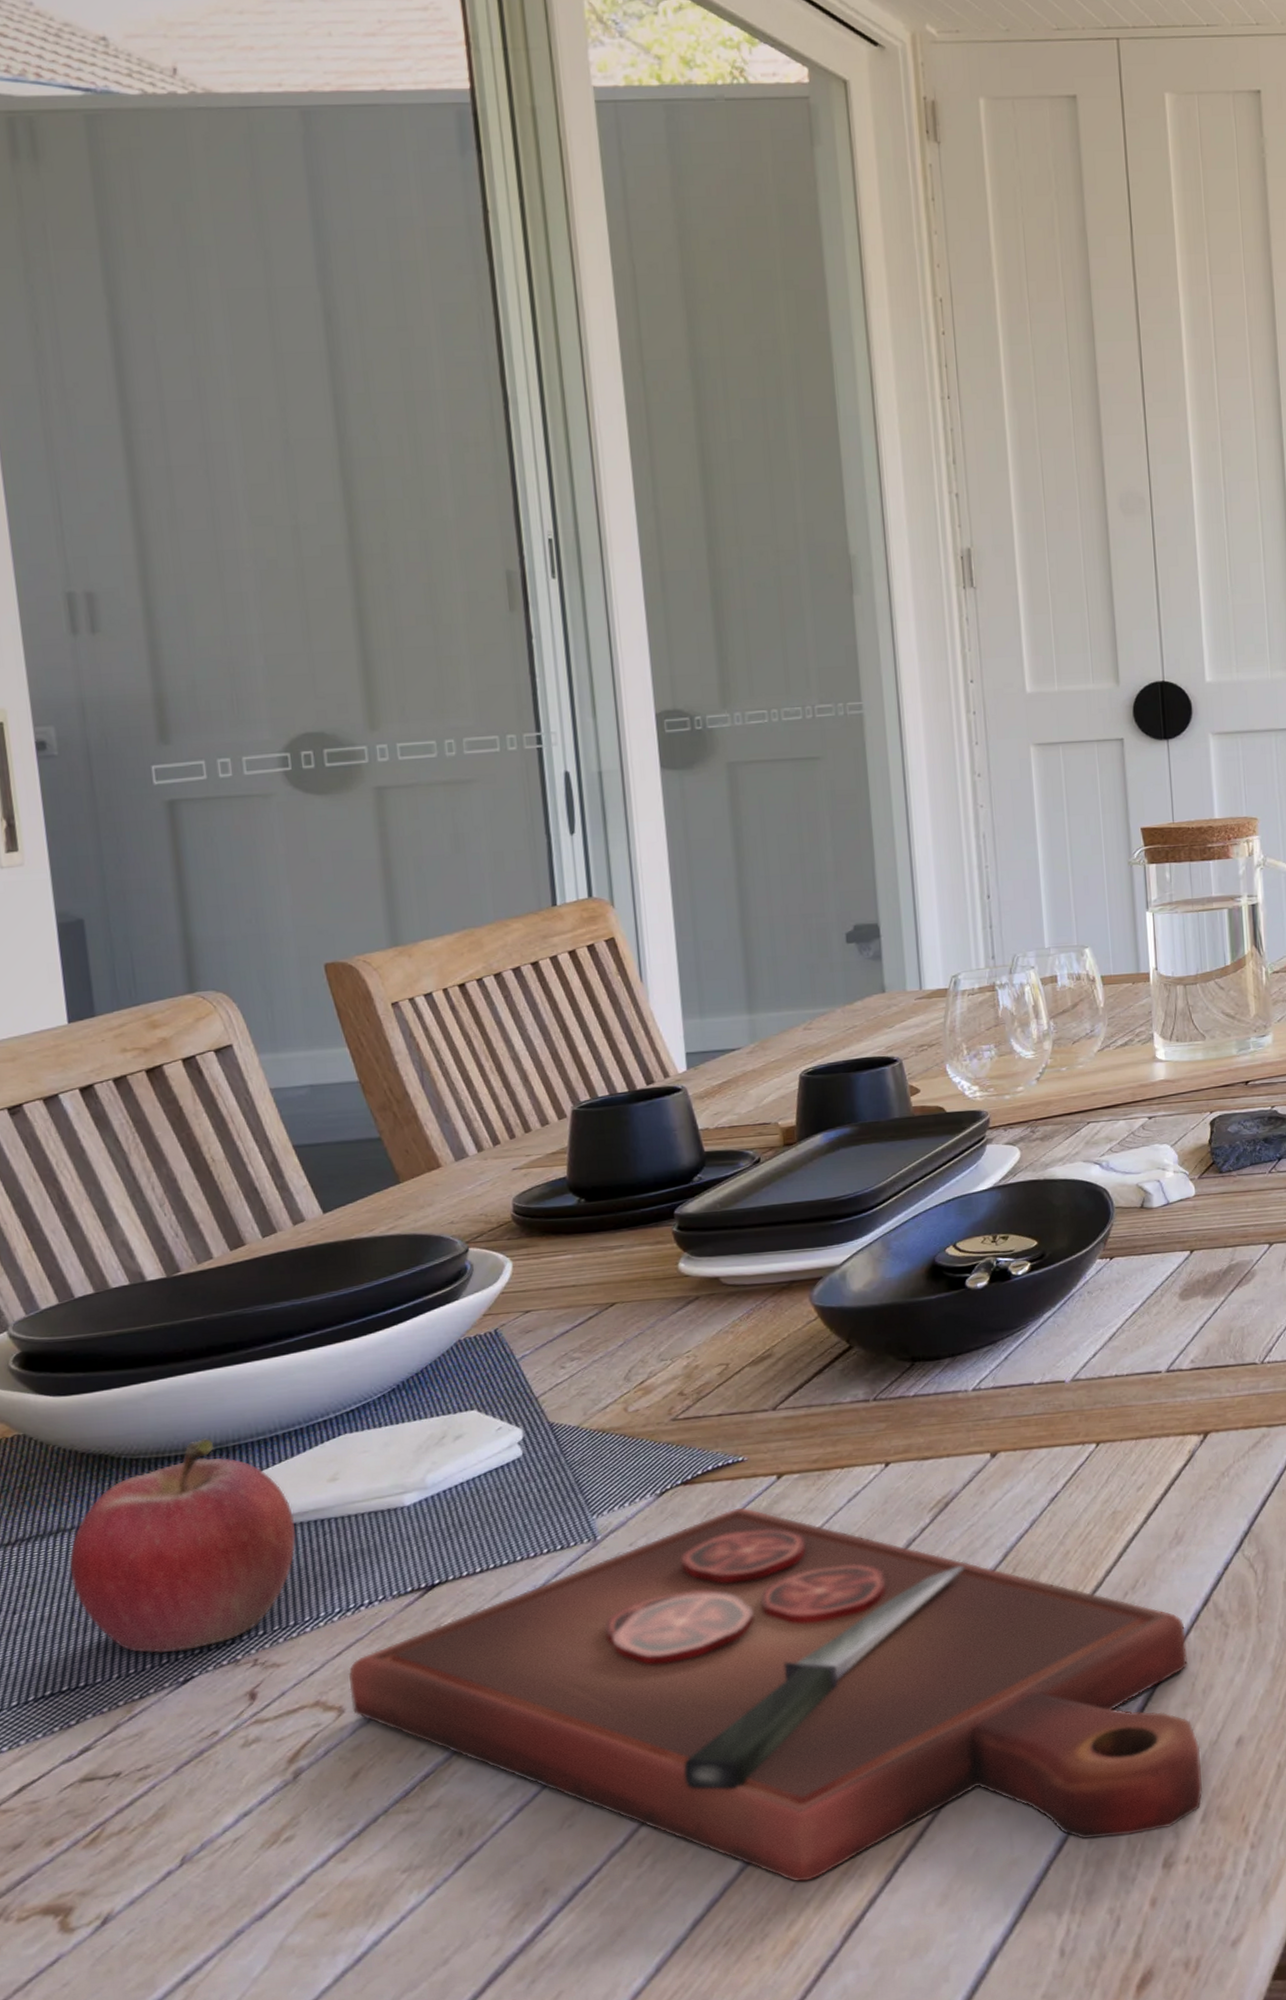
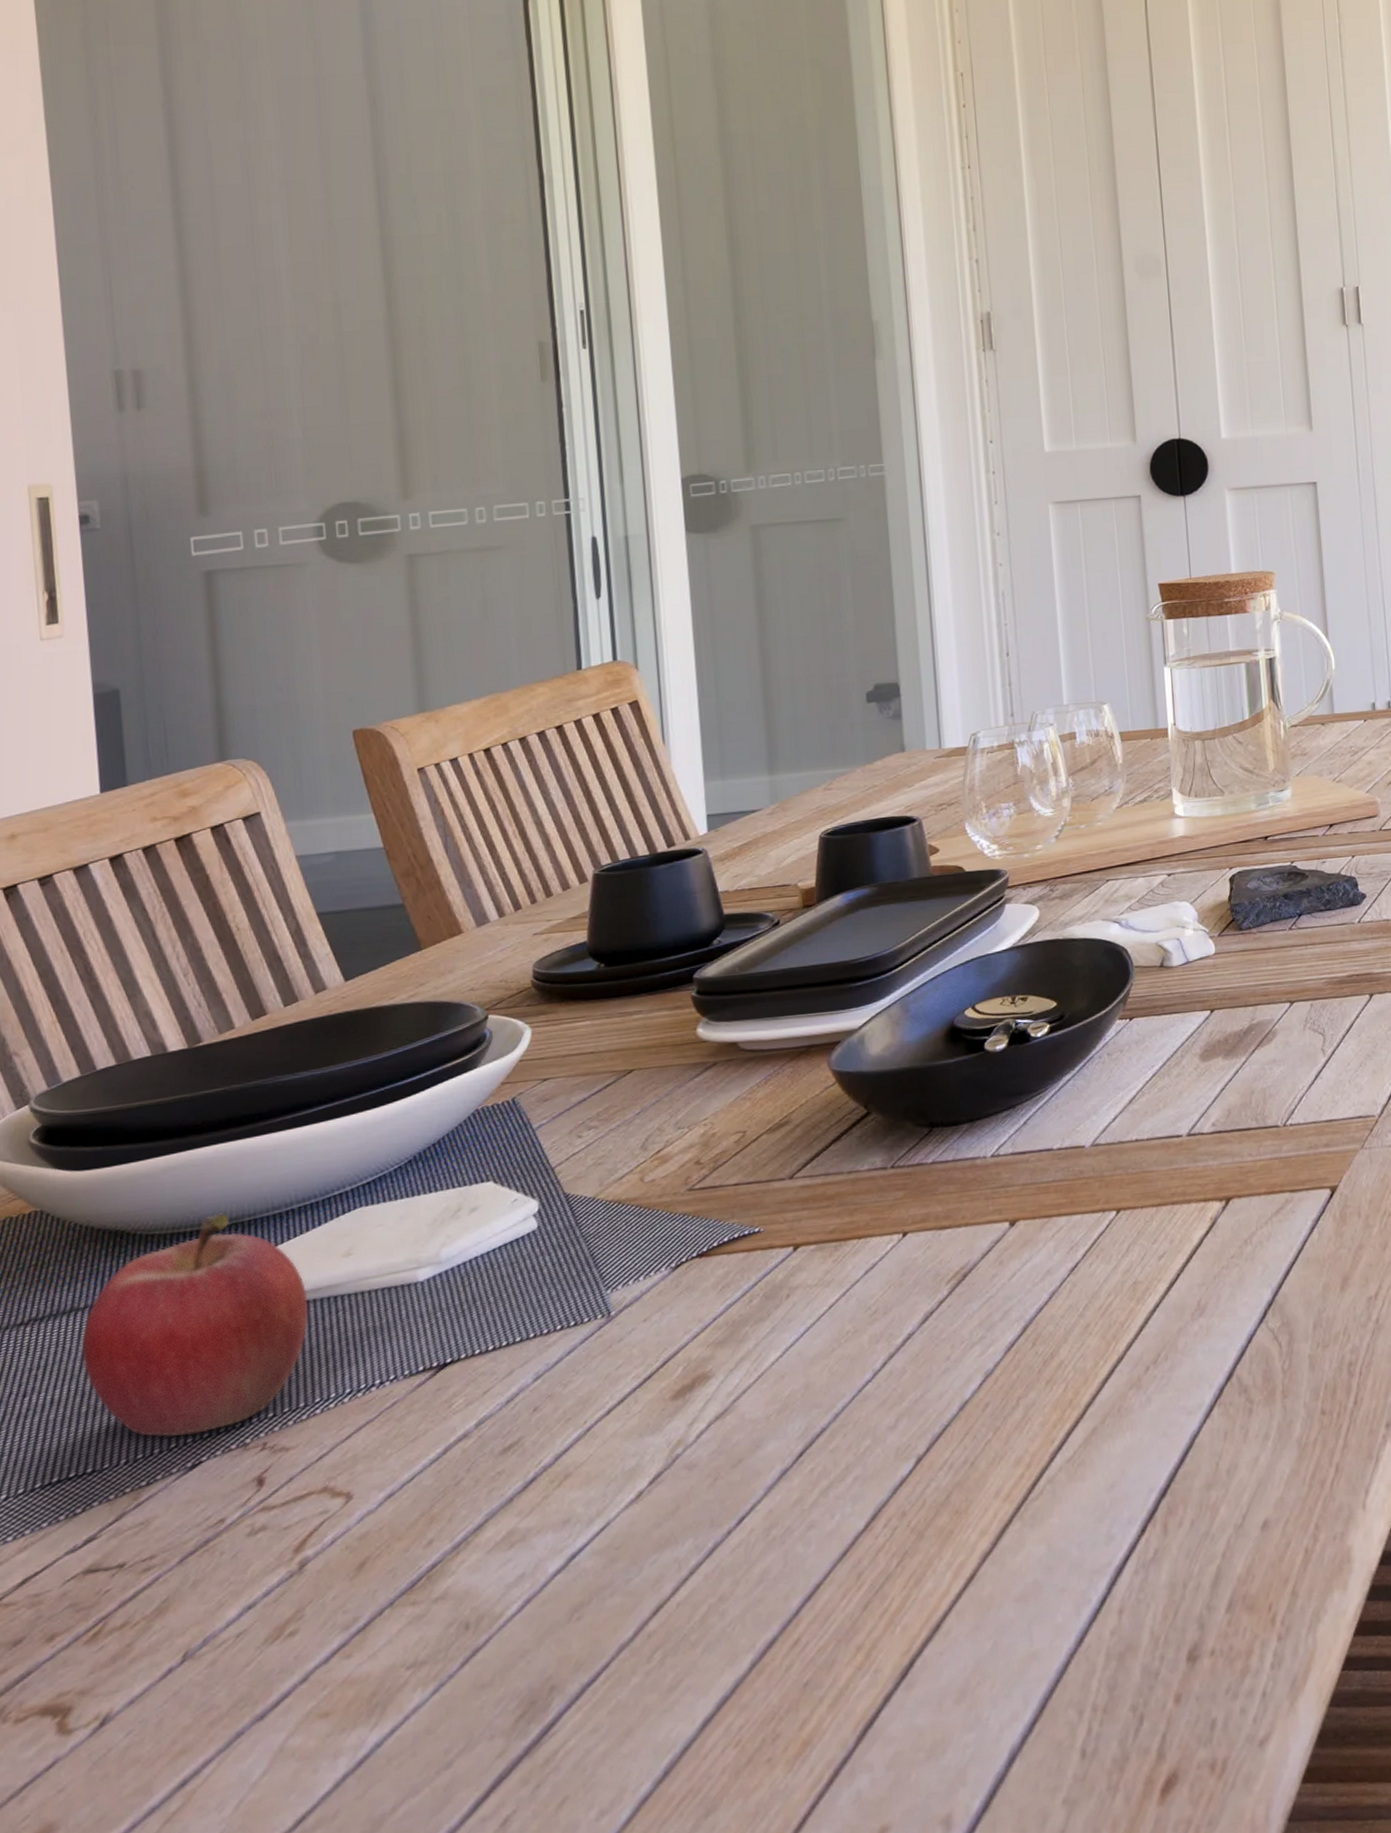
cutting board: present [348,1507,1203,1882] -> none [357,1280,1229,1678]

